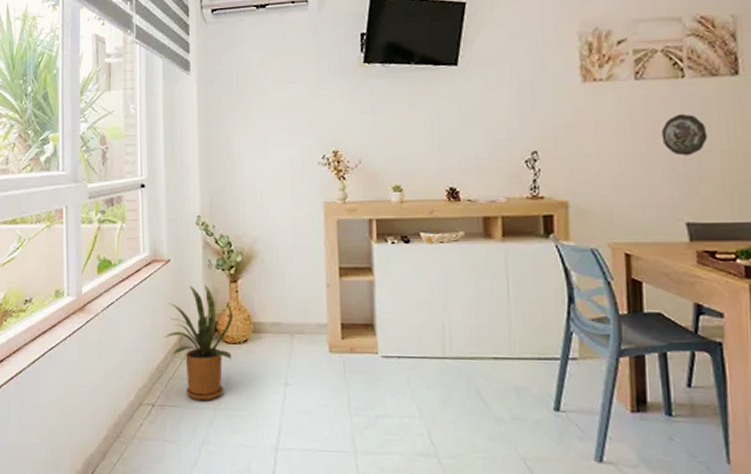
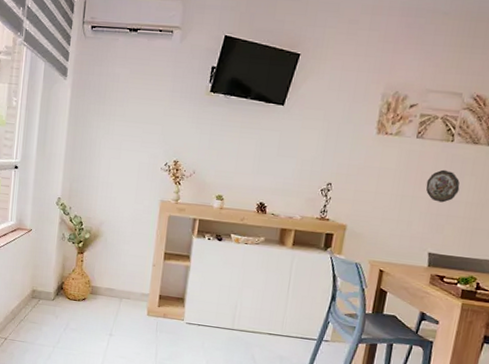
house plant: present [164,285,232,401] -> none [20,251,77,341]

